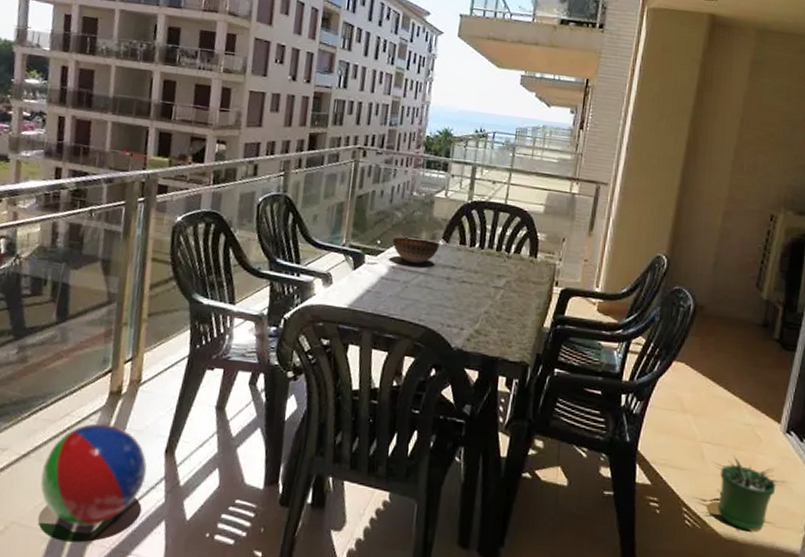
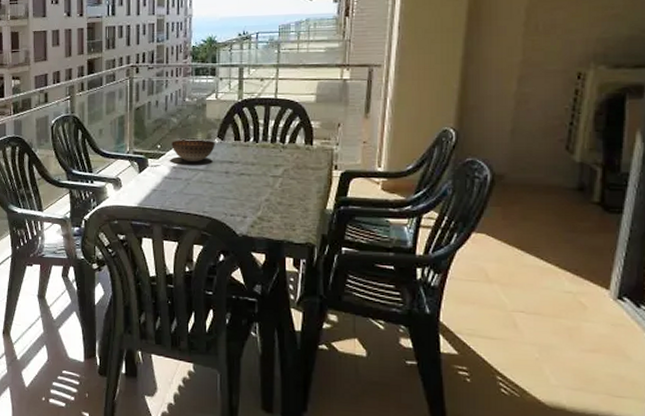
planter: present [712,455,794,531] -> none [527,324,633,399]

